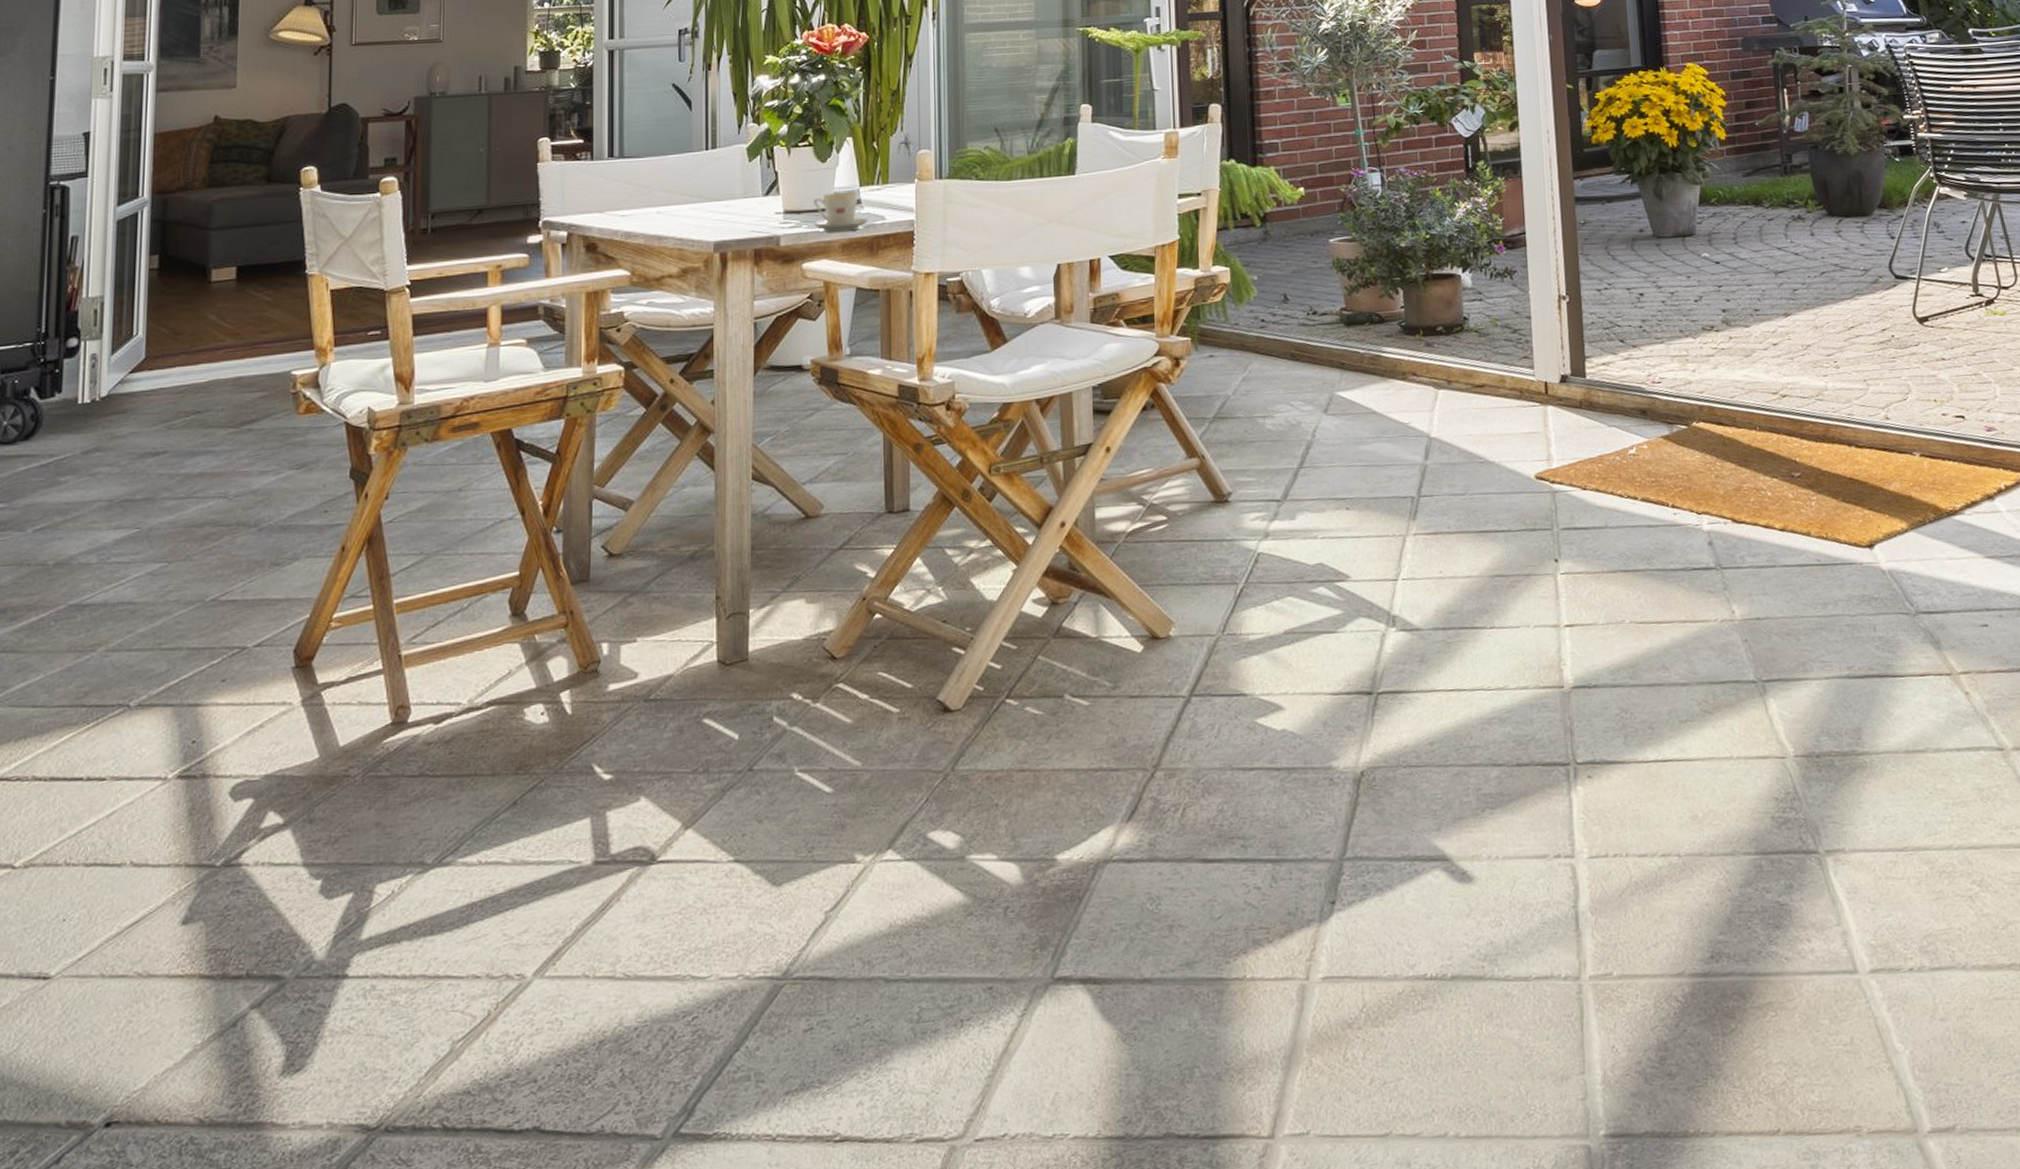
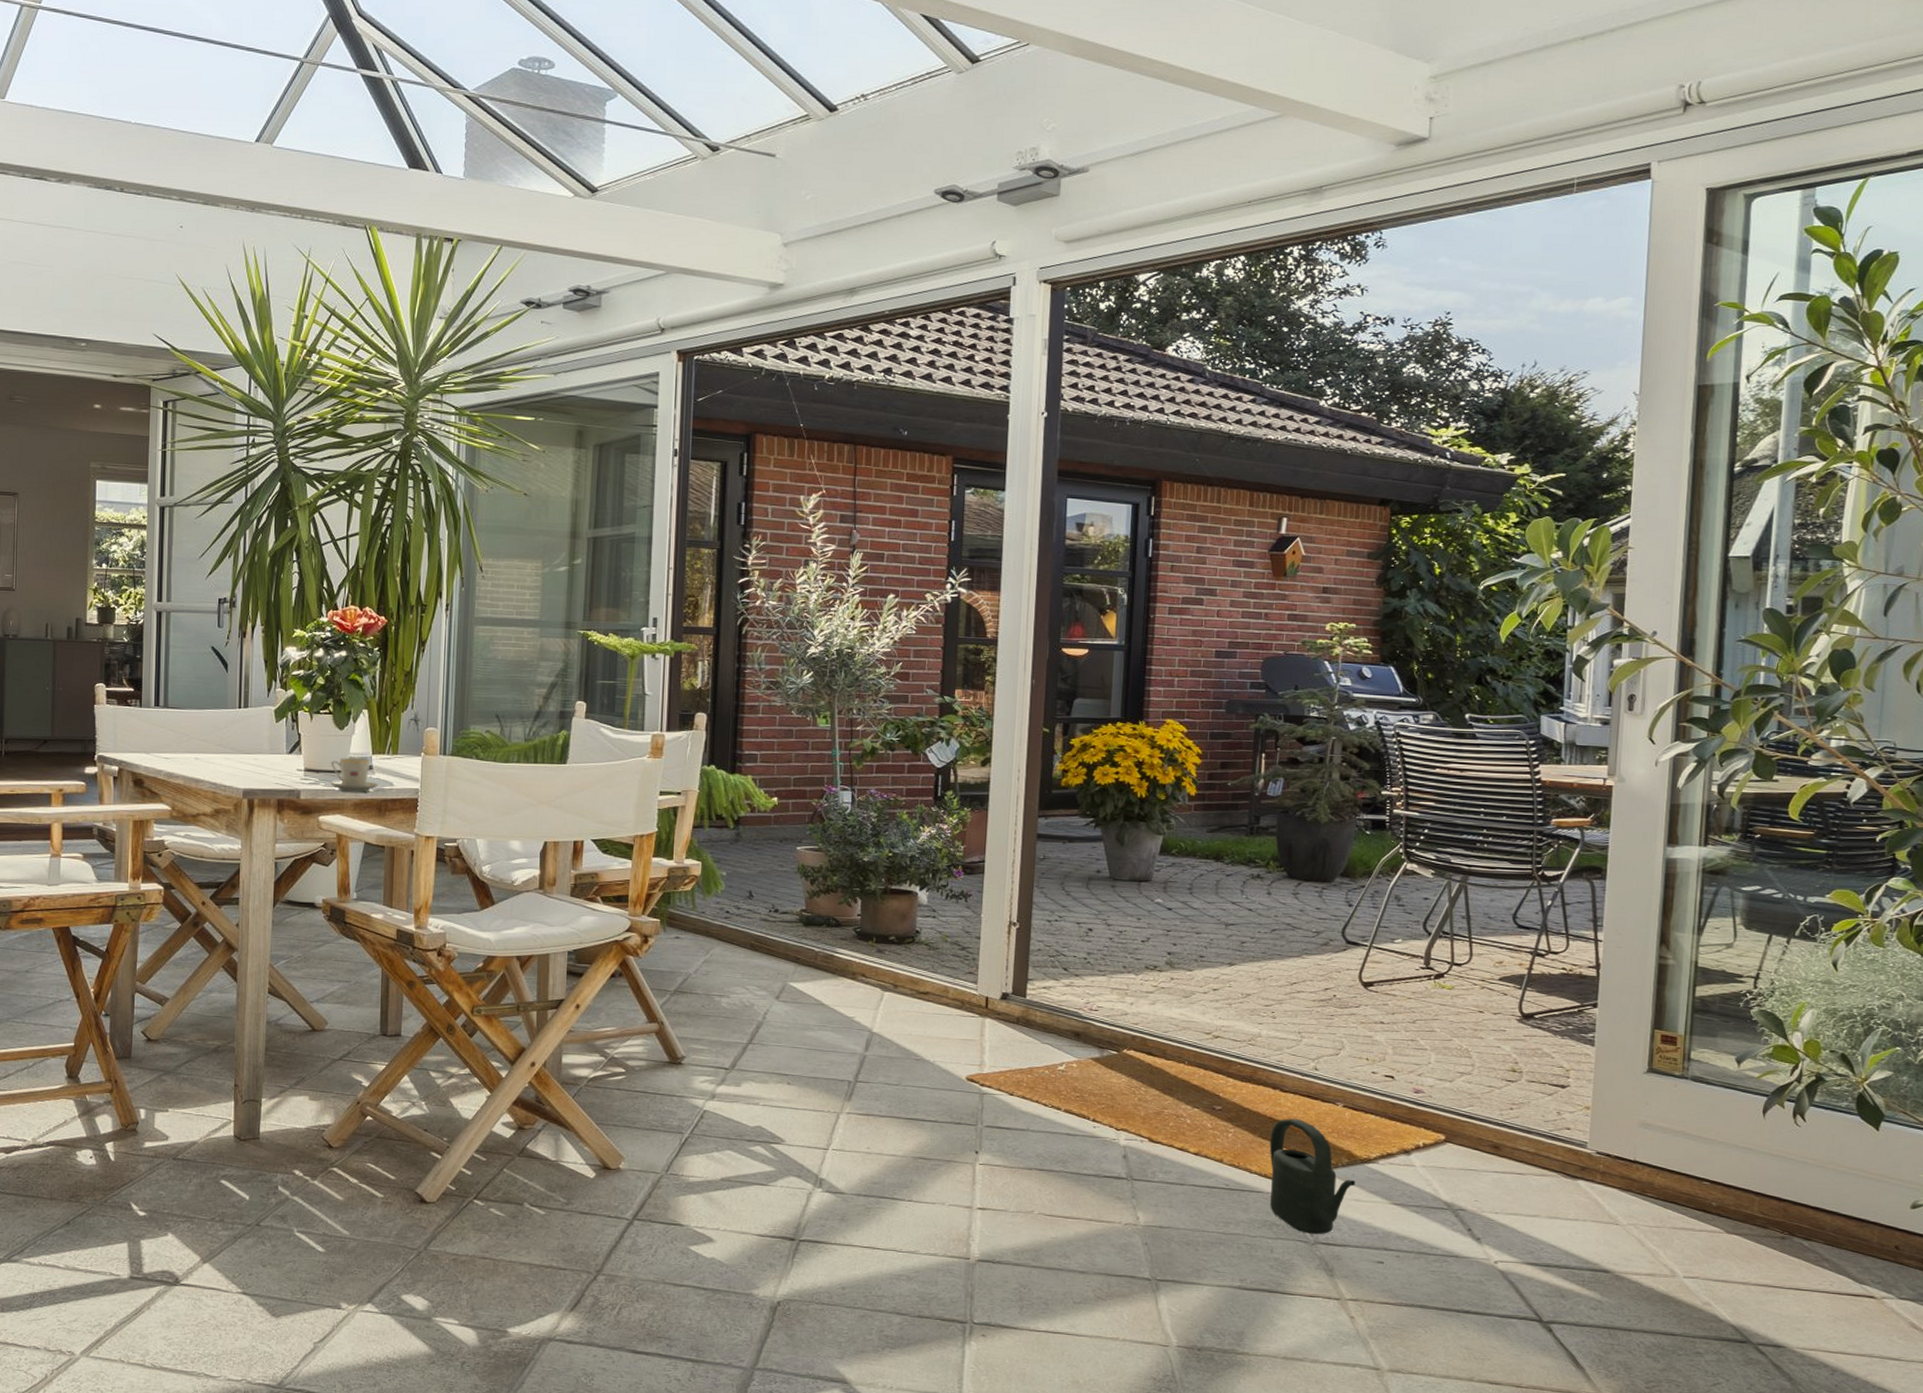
watering can: none [1853,475,1946,604] -> present [1269,1118,1356,1234]

